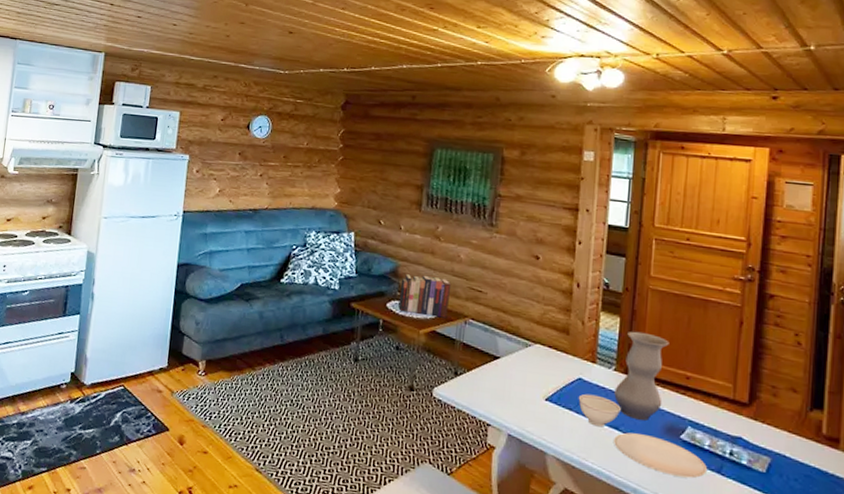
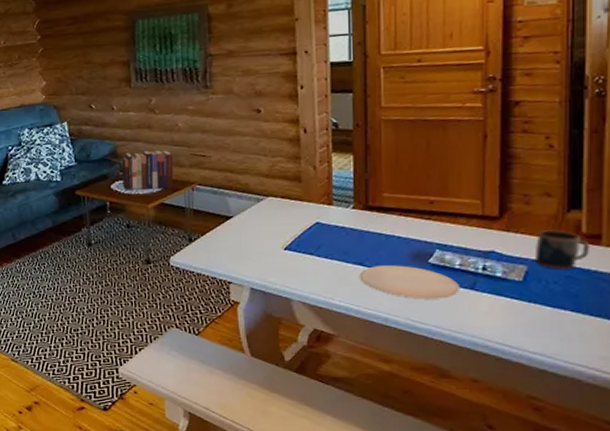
bowl: present [578,393,621,428] -> none [318,235,363,266]
vase: present [614,331,669,421] -> none [355,165,408,252]
mug: none [779,425,828,468] -> present [536,229,589,269]

